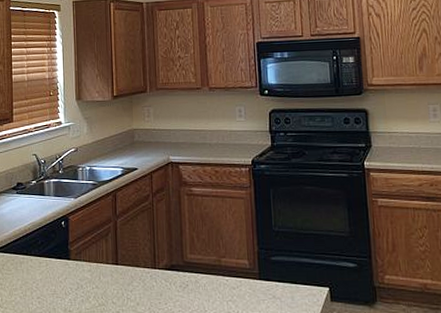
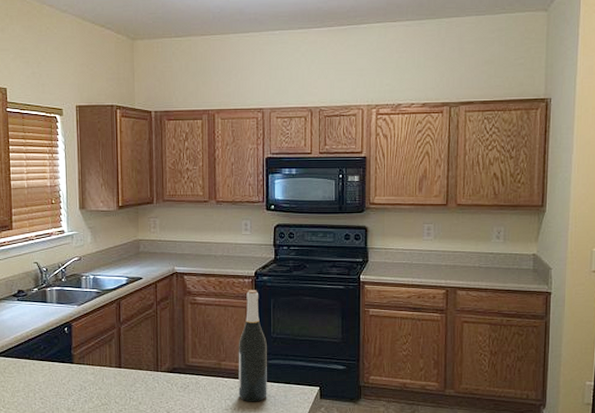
wine bottle: none [238,179,272,304] -> present [238,290,267,402]

